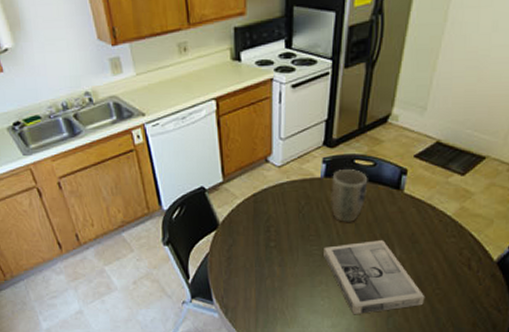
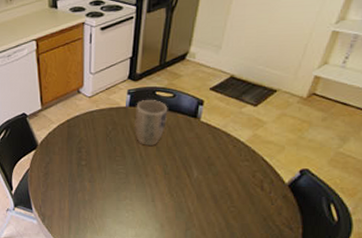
photo frame: present [324,240,425,315] -> none [128,162,221,227]

